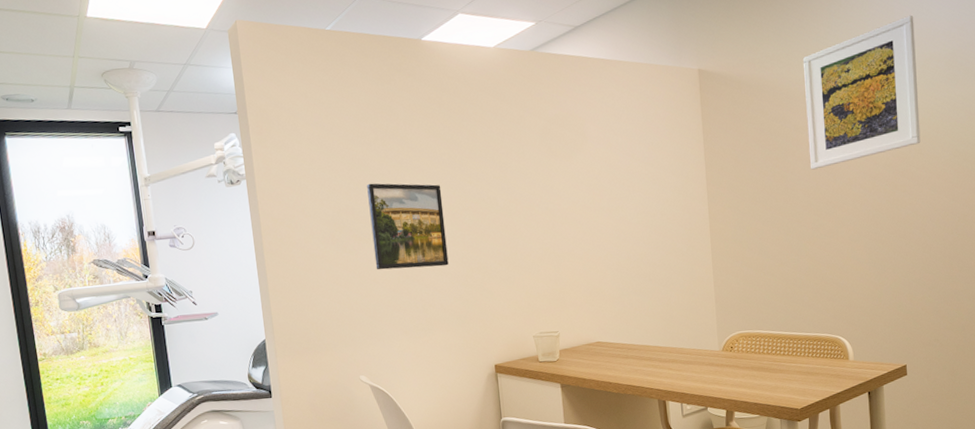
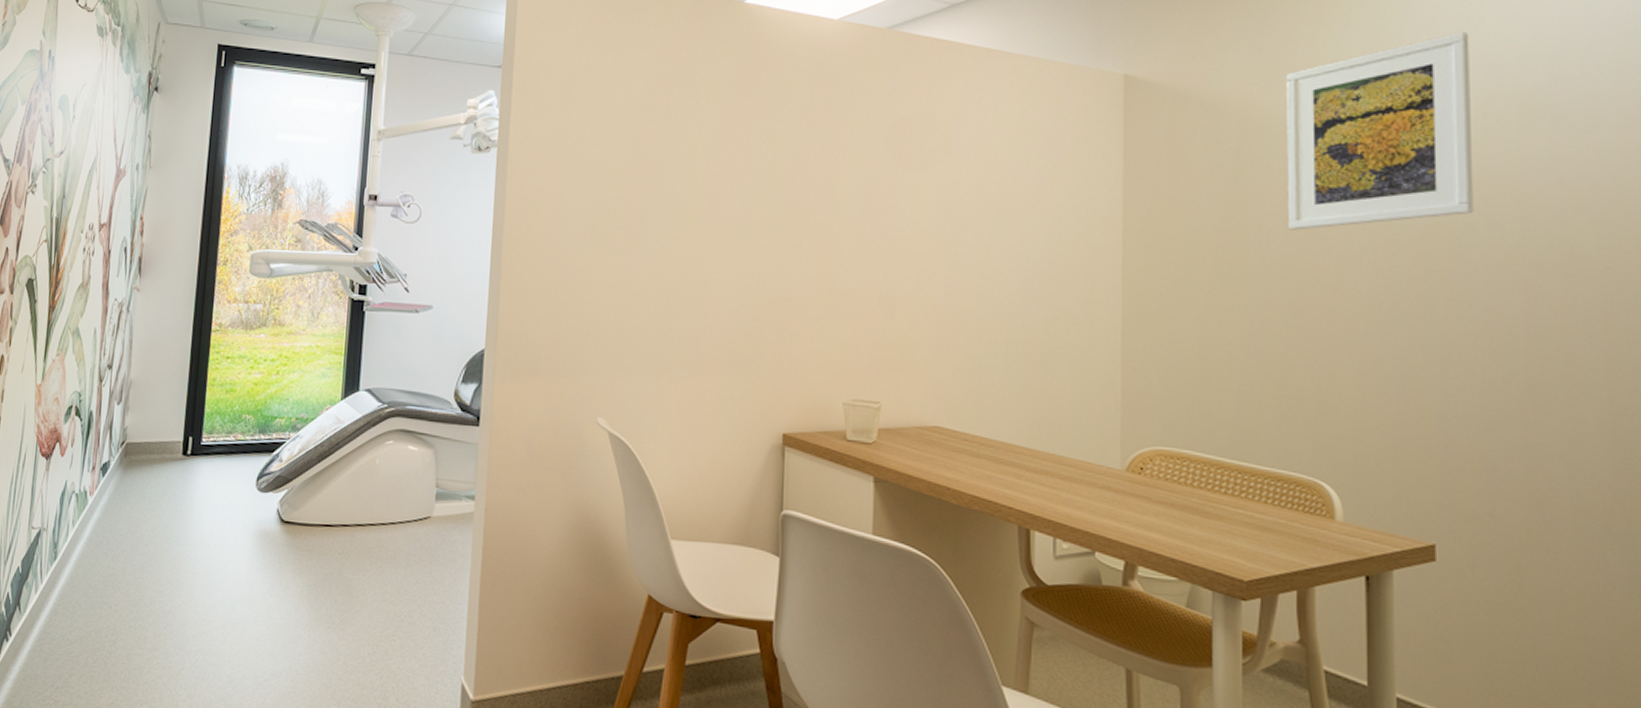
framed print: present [367,183,449,270] -> none [641,170,743,290]

